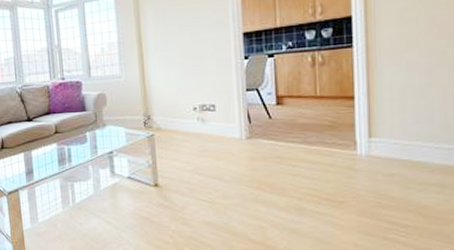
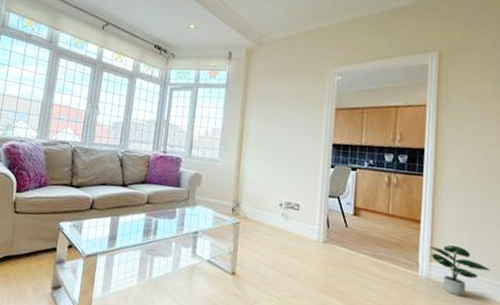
potted plant: none [368,115,441,168] -> present [430,244,490,297]

